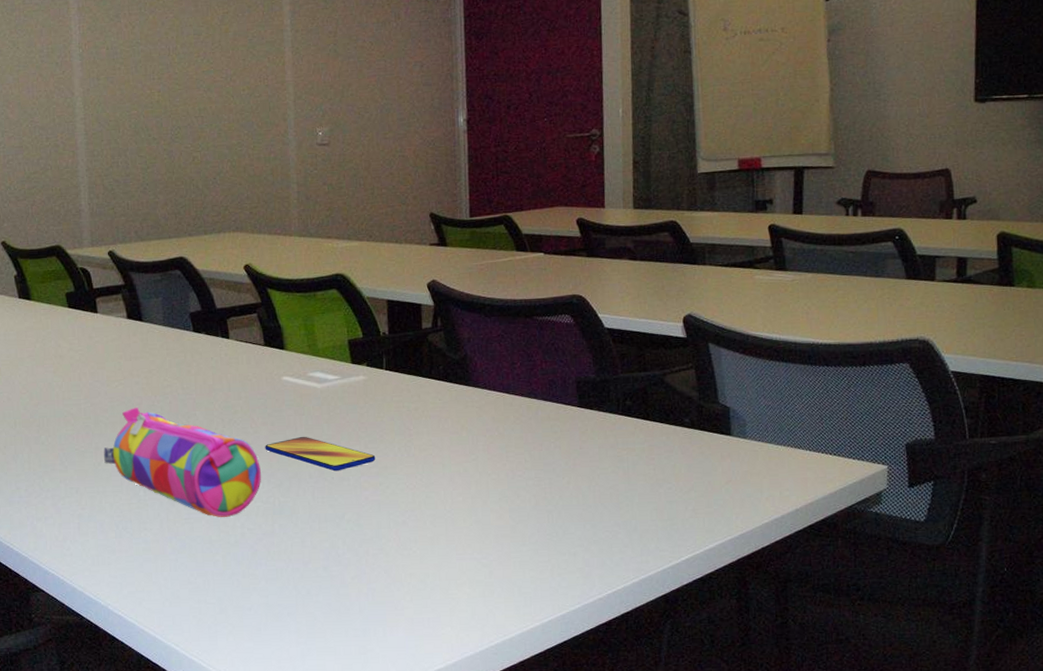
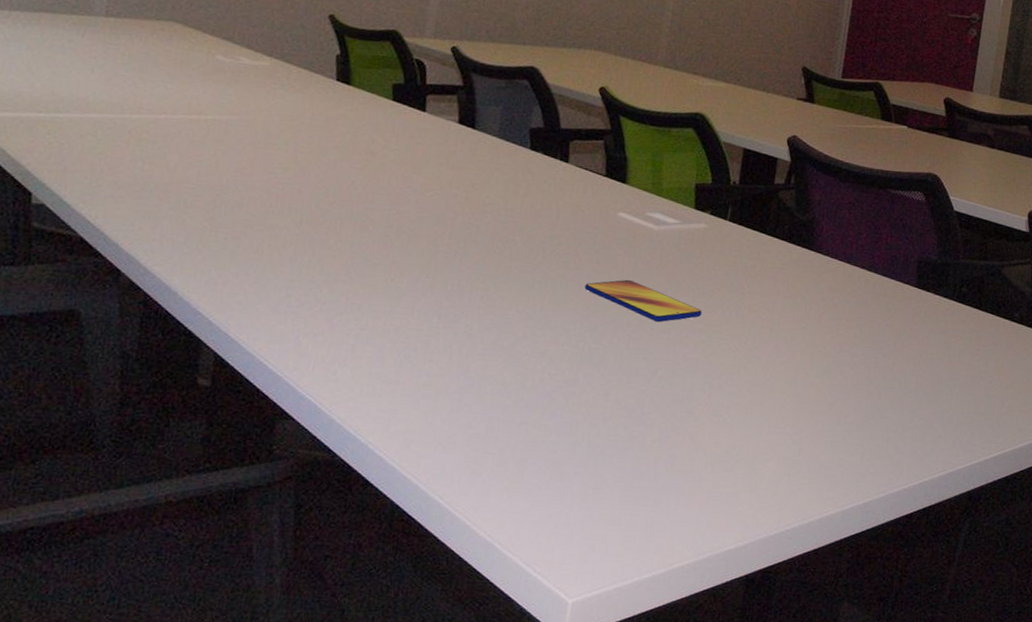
pencil case: present [104,407,262,517] -> none [399,222,576,358]

